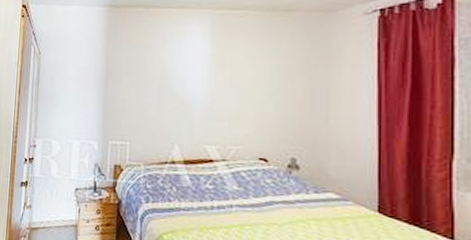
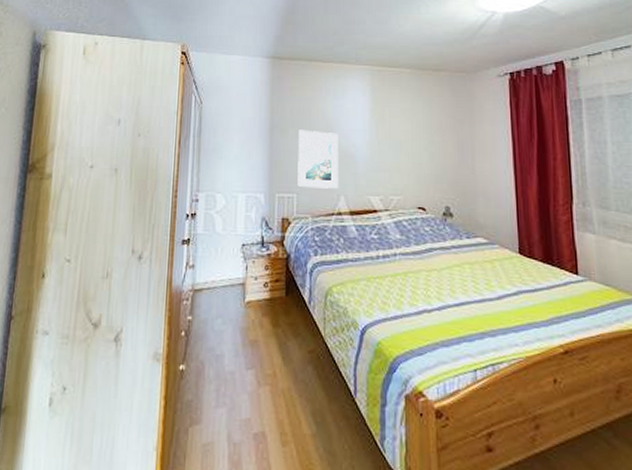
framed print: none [131,78,175,137] -> present [297,130,338,189]

